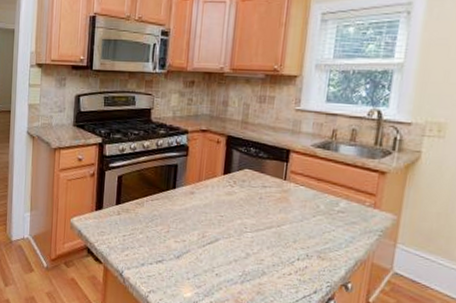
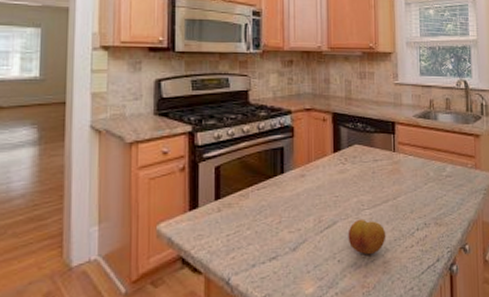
fruit: none [227,240,266,275] -> present [348,219,386,255]

